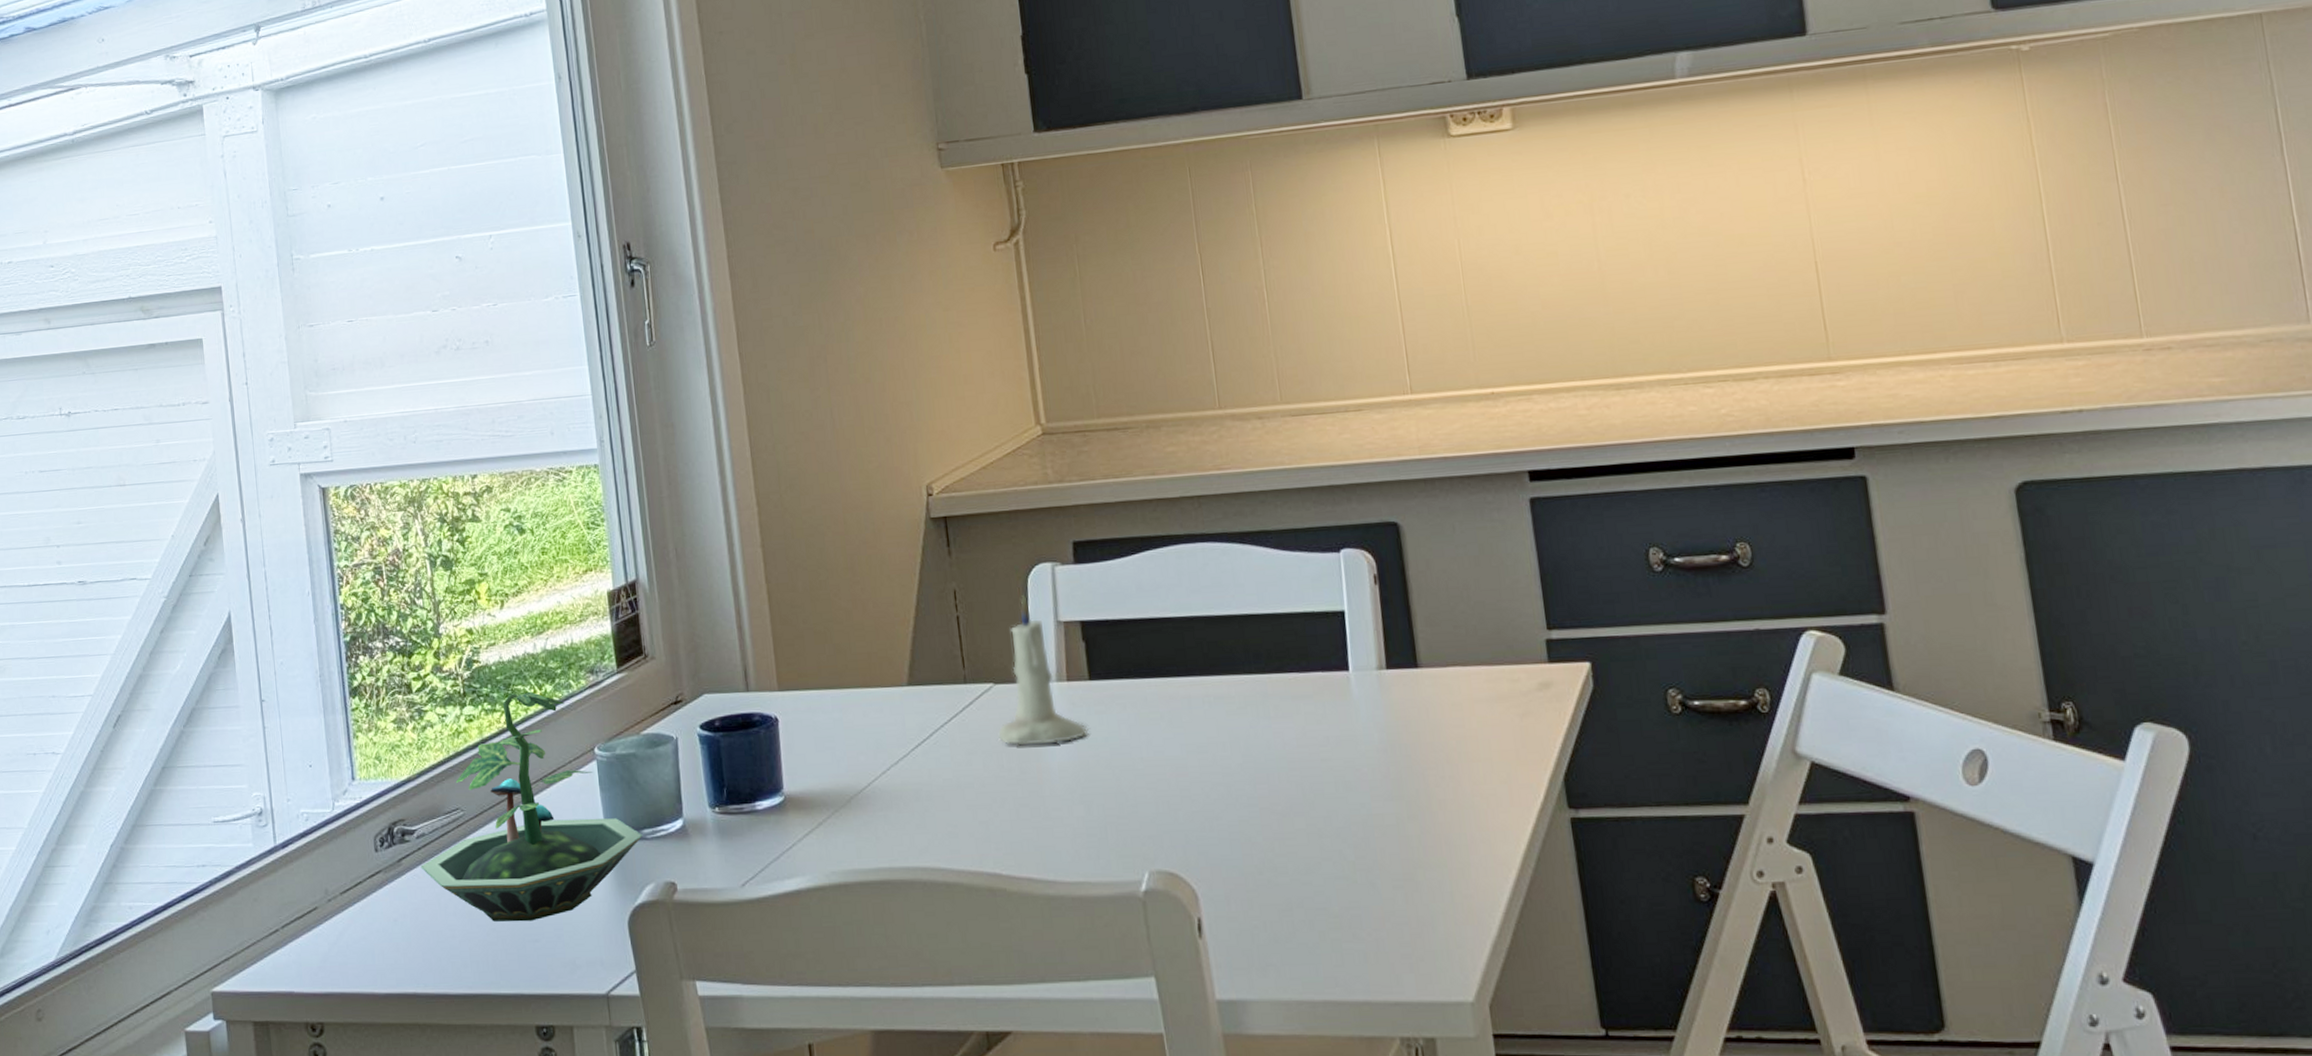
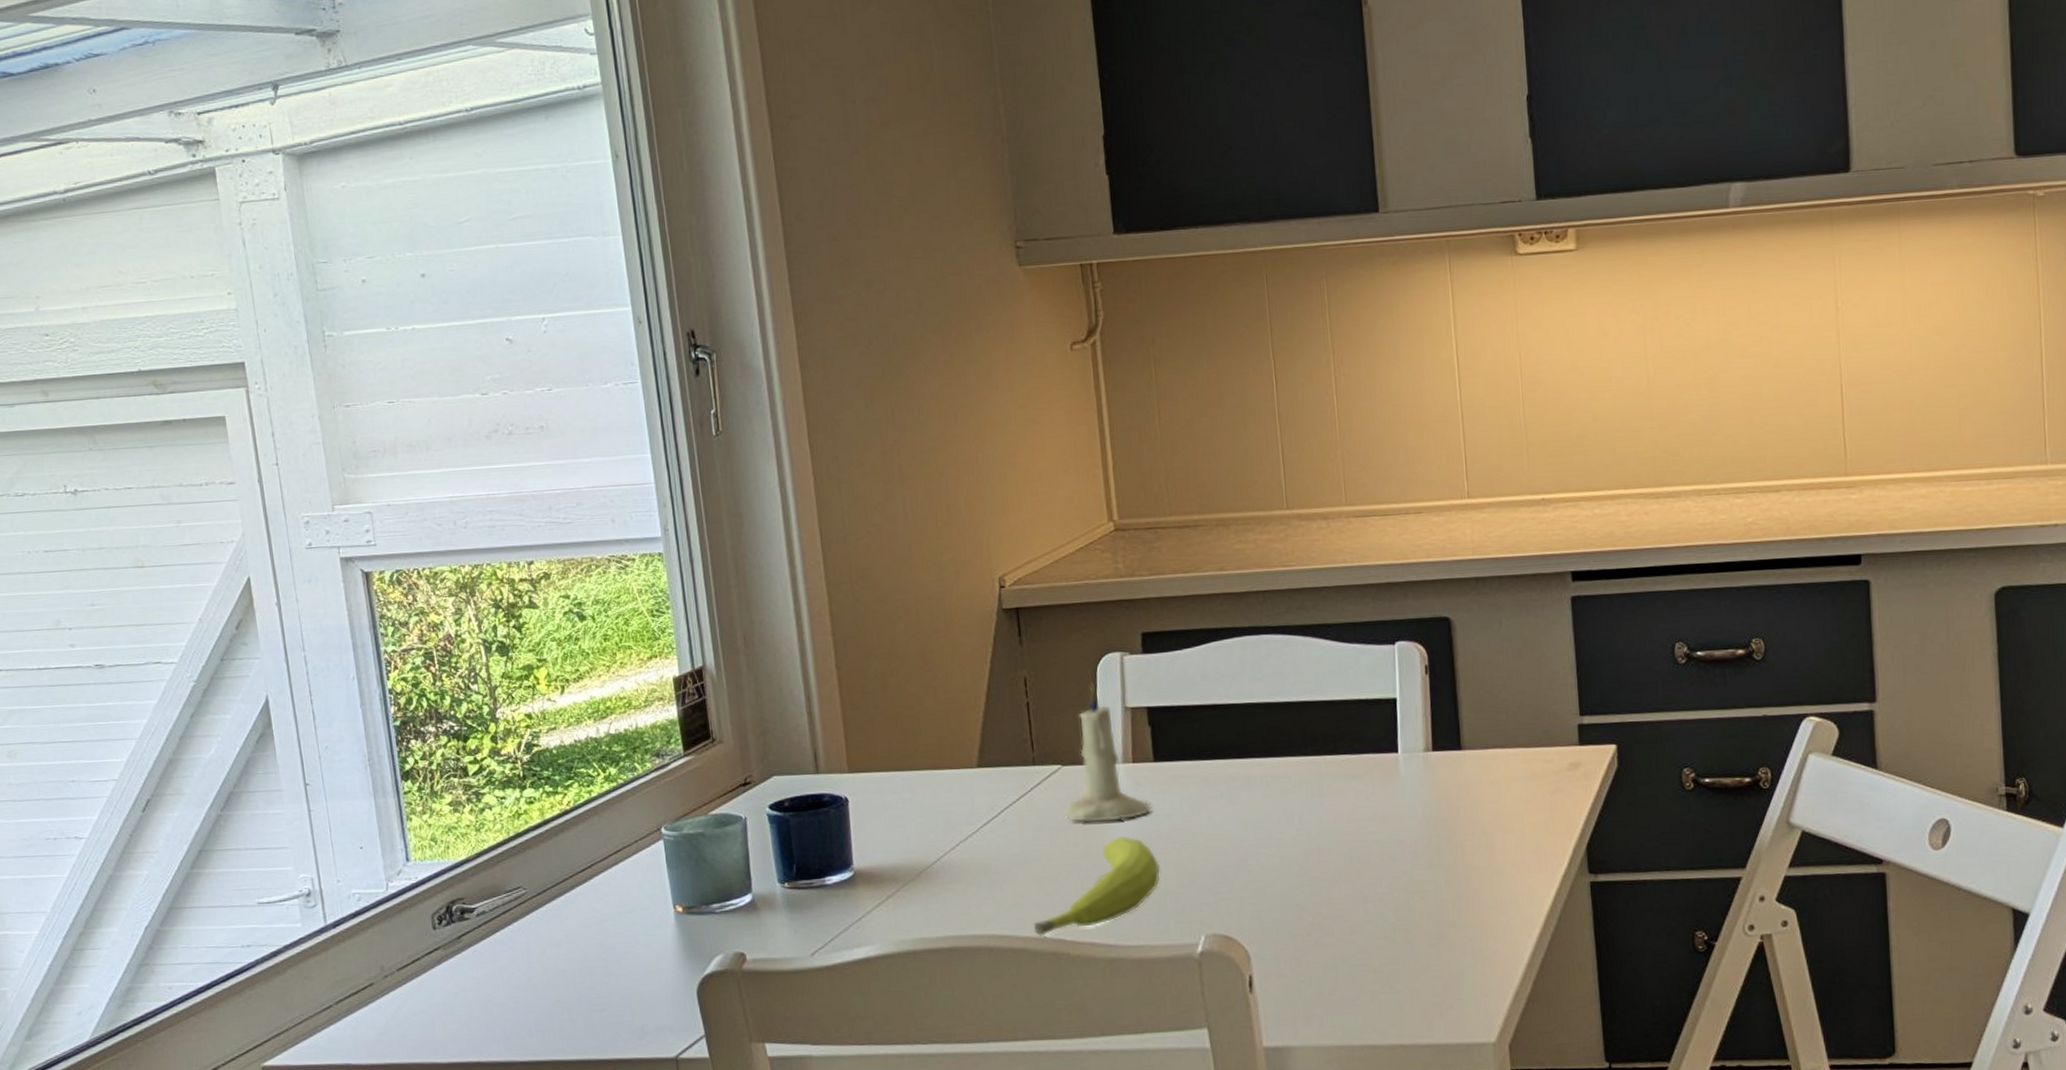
terrarium: present [420,692,643,922] -> none [481,775,712,993]
fruit: none [967,760,1100,870] -> present [1033,835,1160,936]

